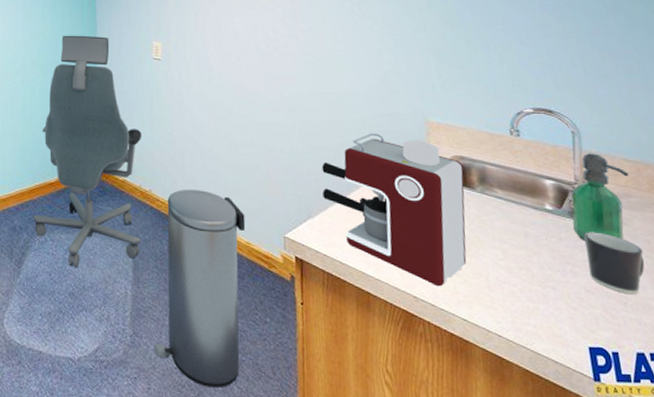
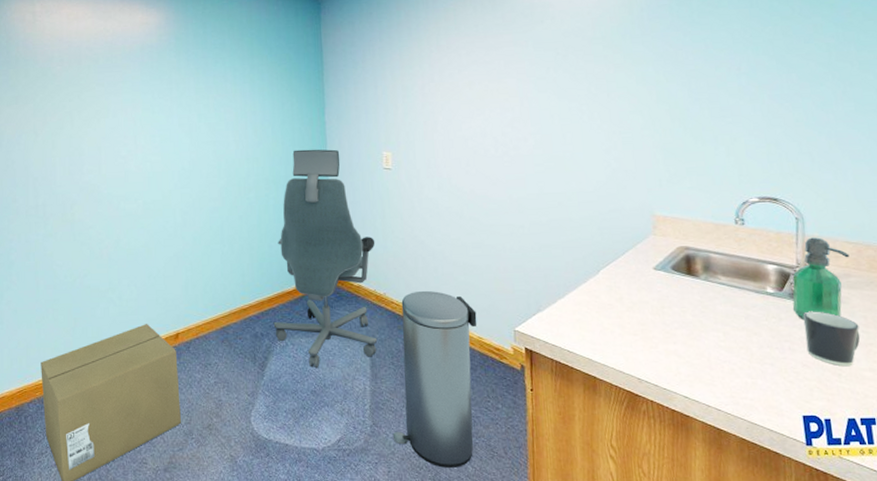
coffee maker: present [322,133,467,287] -> none [550,229,689,369]

